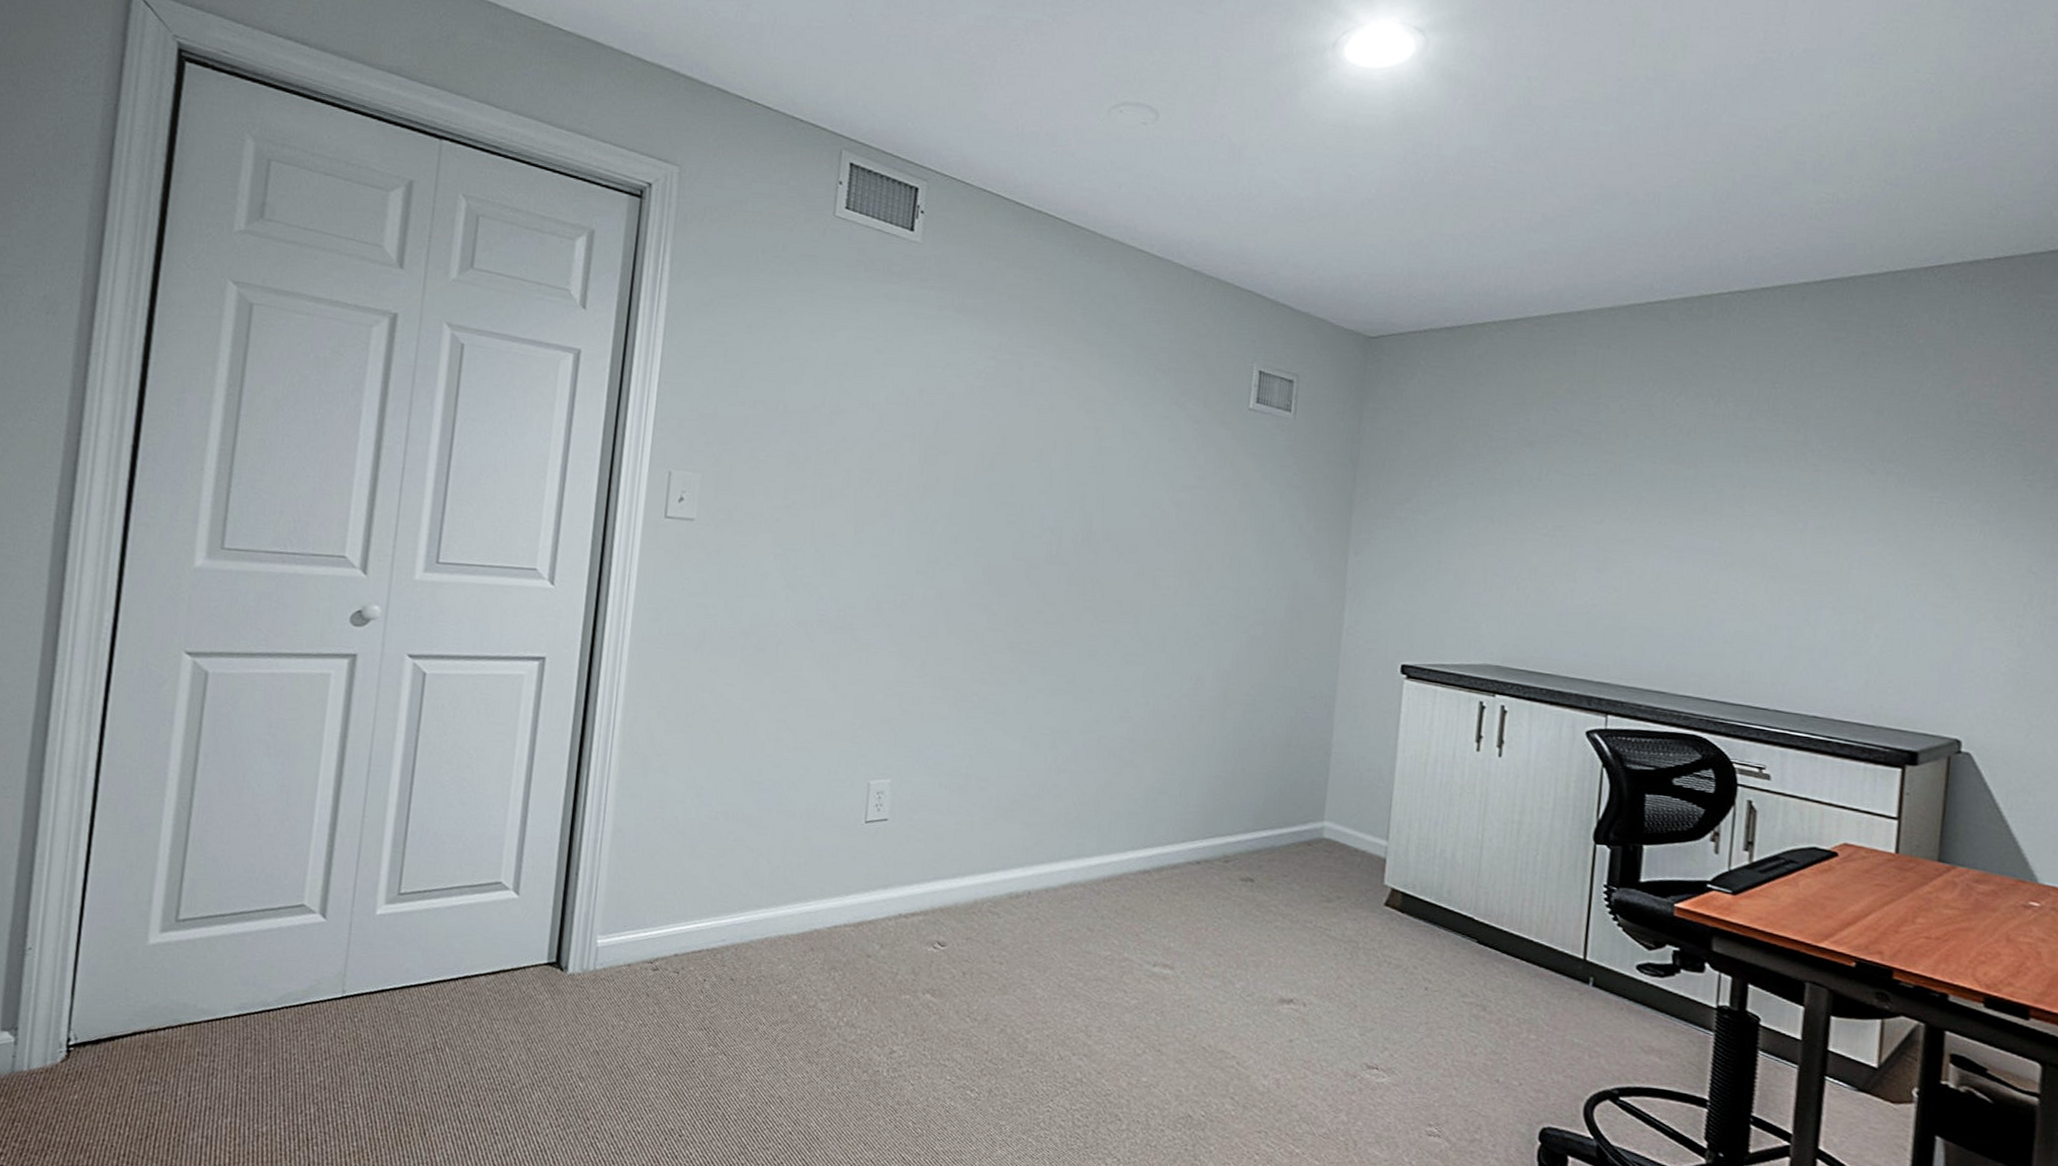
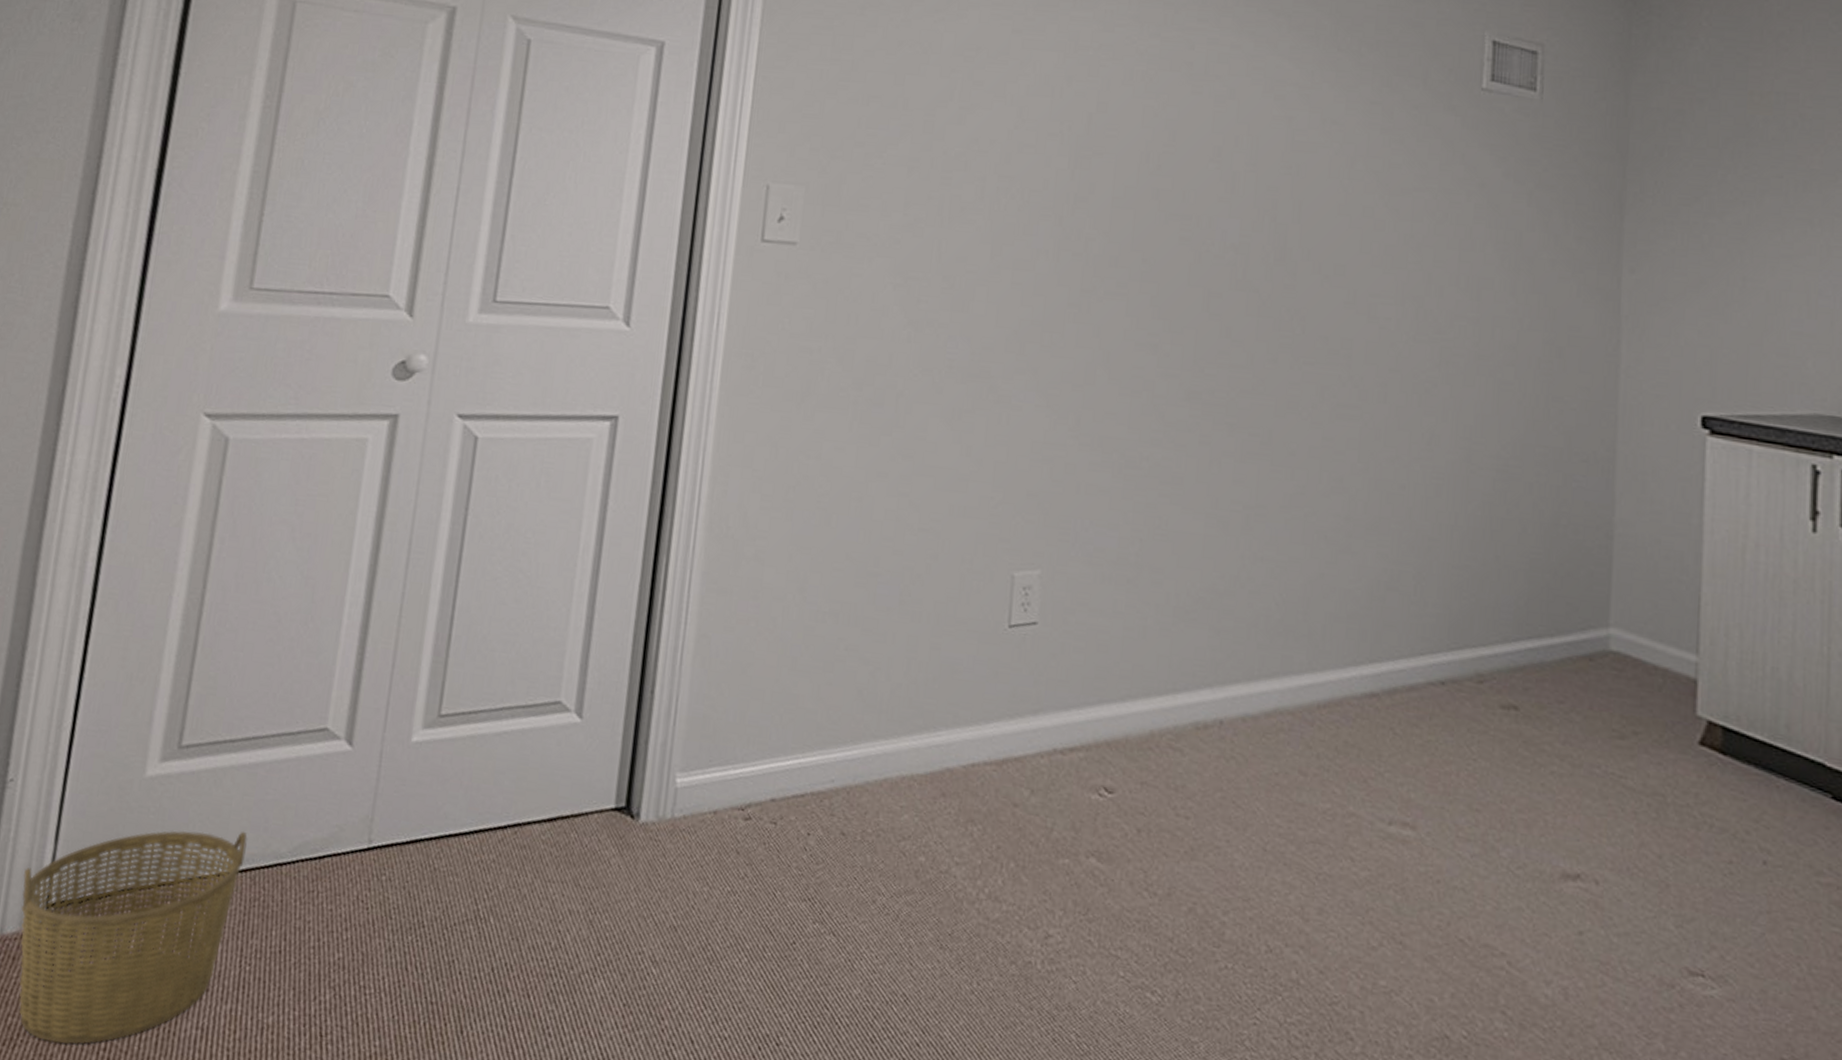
basket: none [45,985,239,1153] -> present [19,830,248,1045]

